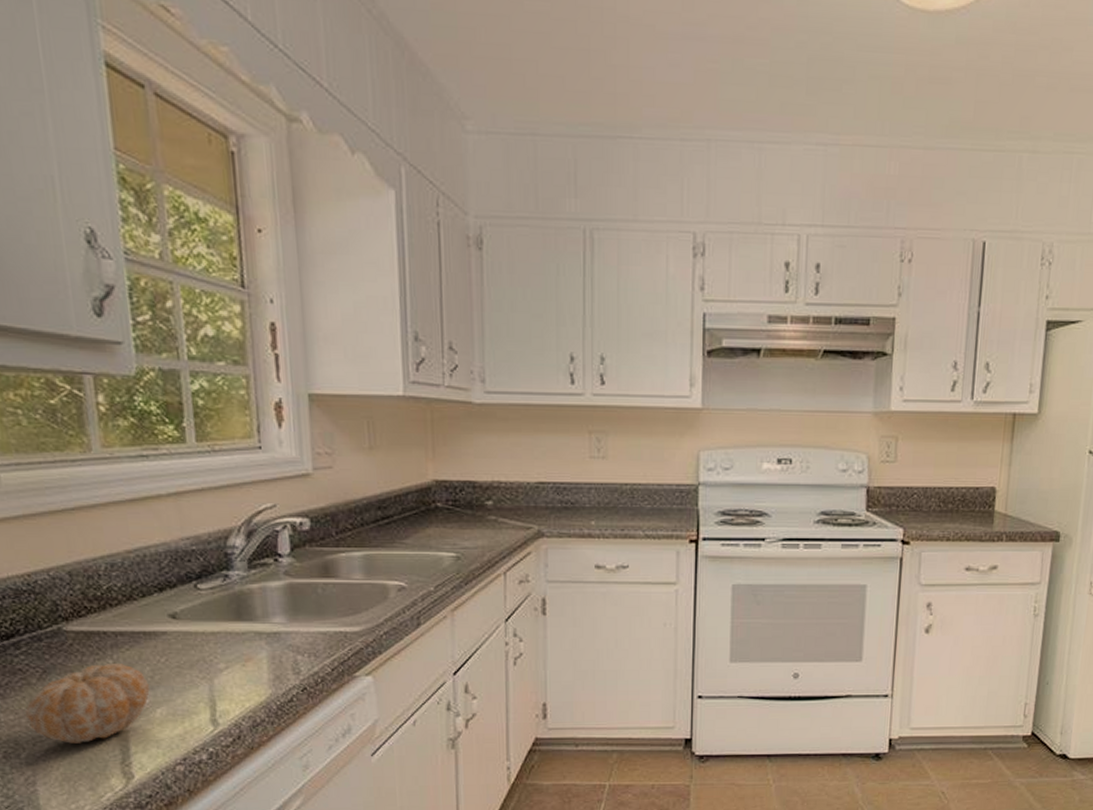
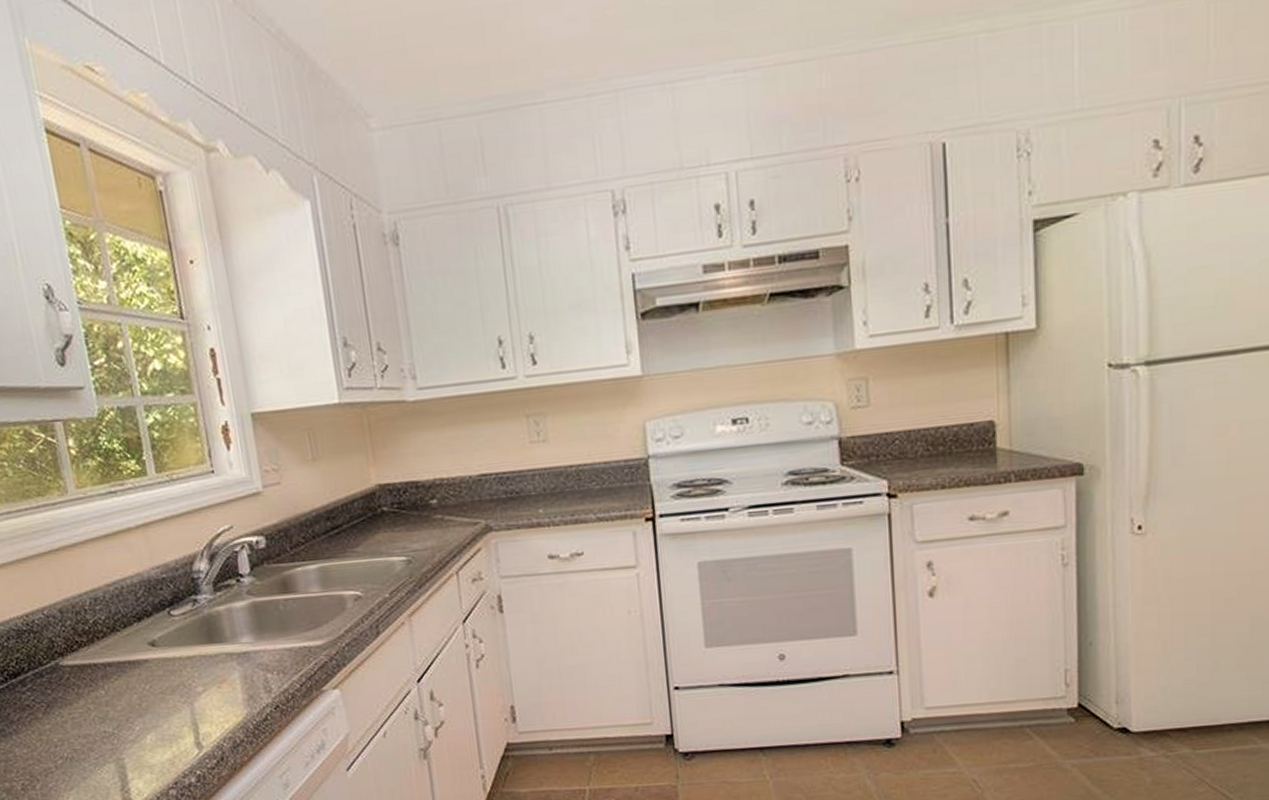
fruit: present [25,664,150,744] -> none [36,693,139,773]

